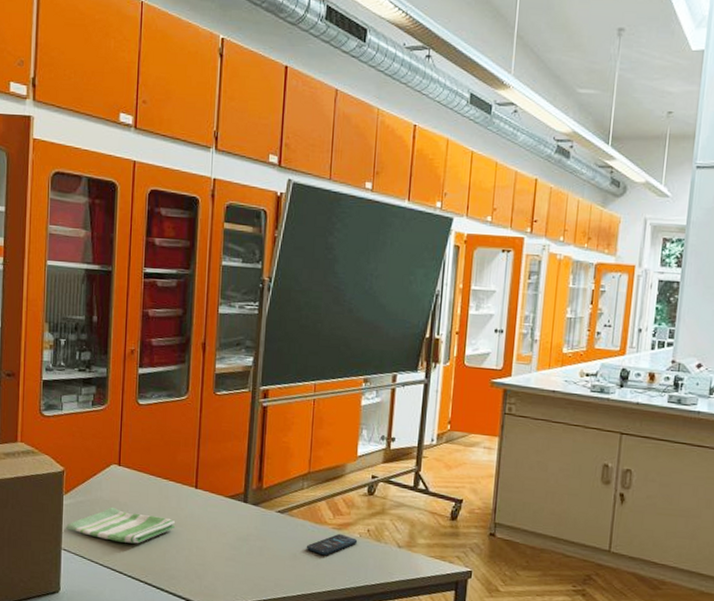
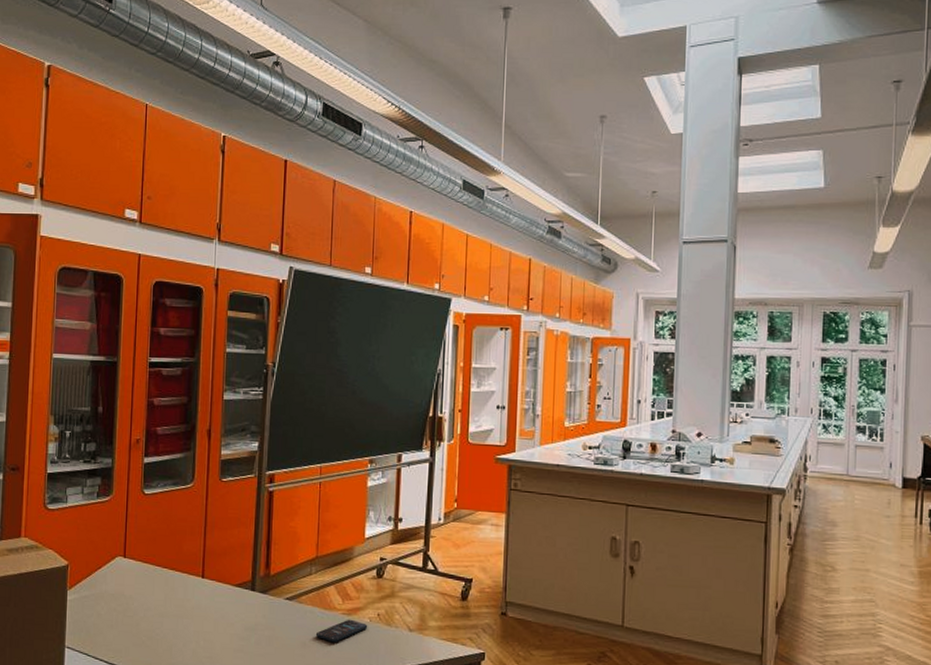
dish towel: present [65,506,176,544] -> none [69,600,182,638]

